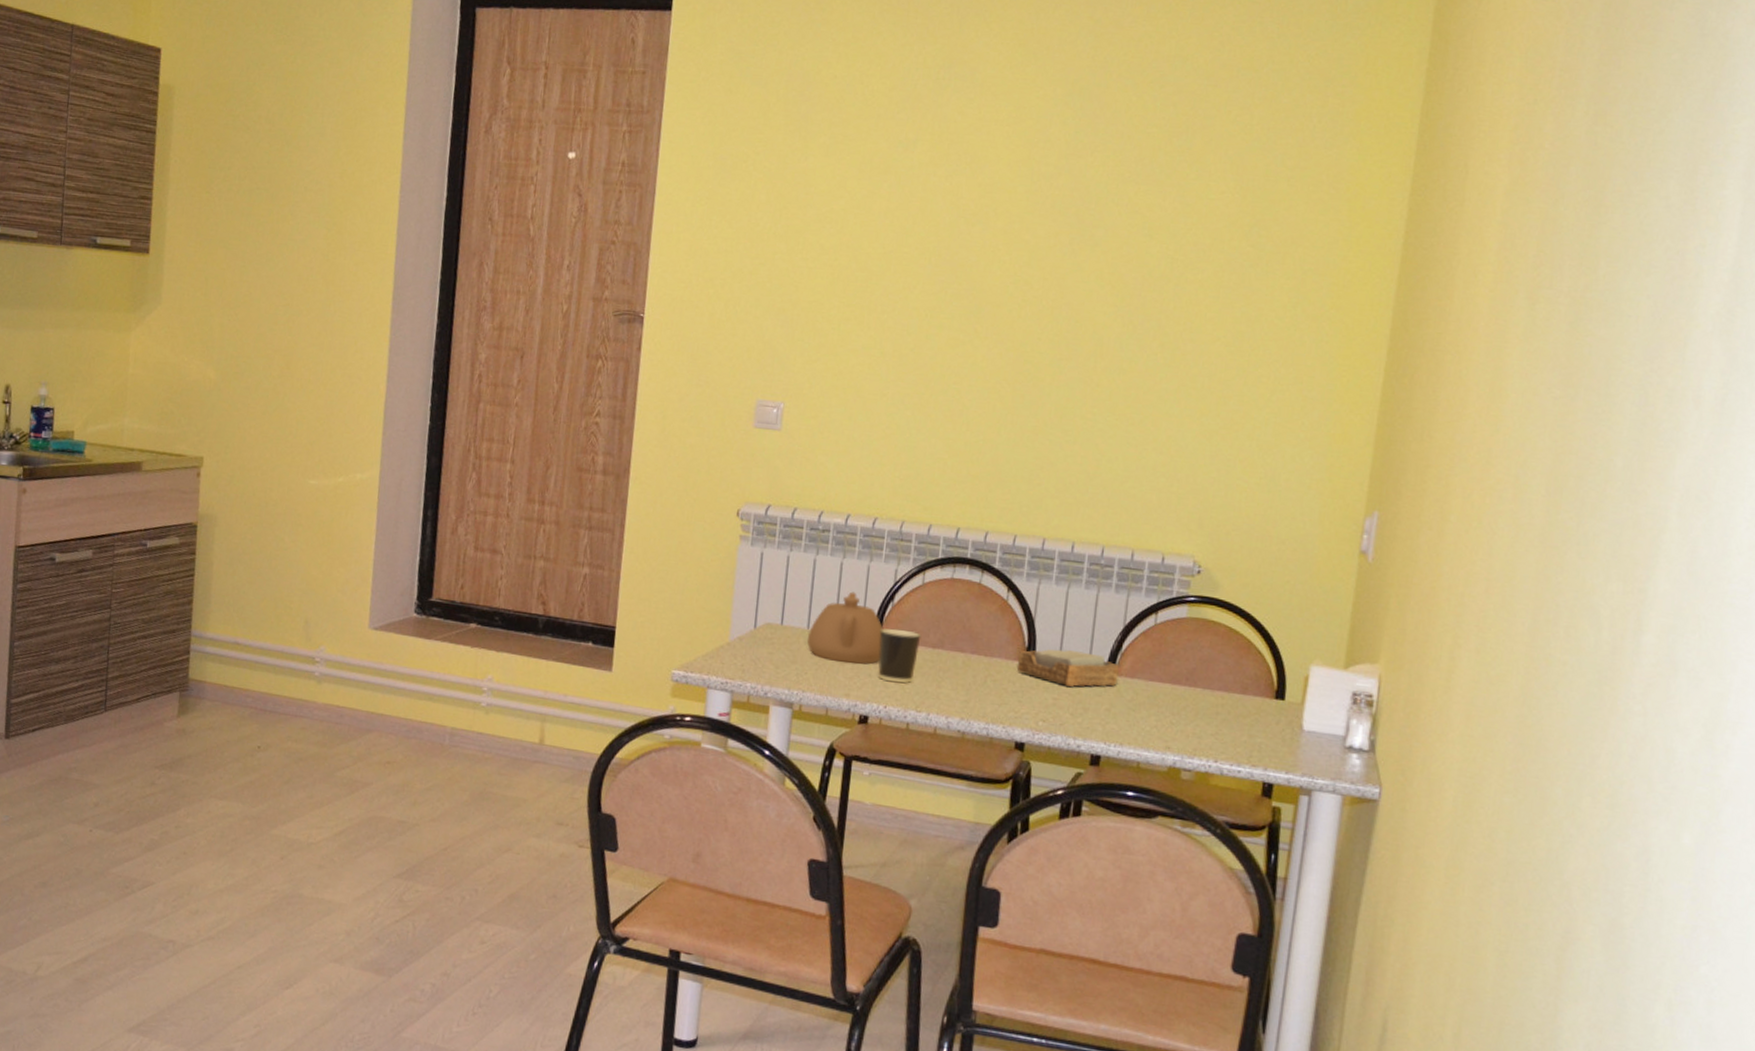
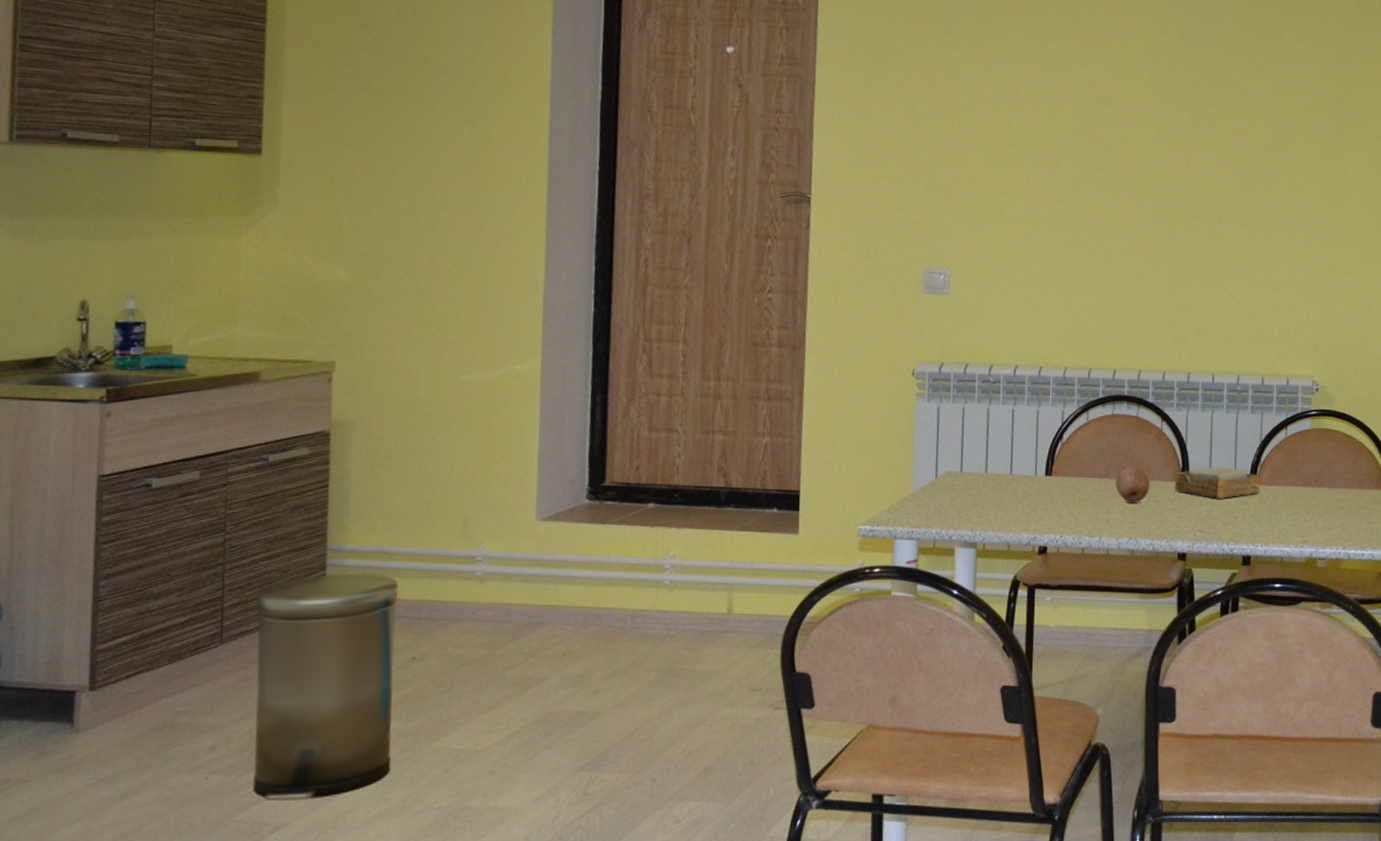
pedal bin: none [126,658,249,865] -> present [252,574,399,801]
teapot: present [806,591,884,665] -> none [985,435,1055,501]
mug: present [877,628,921,684] -> none [1051,464,1089,513]
fruit: none [949,639,990,680] -> present [1115,467,1150,503]

